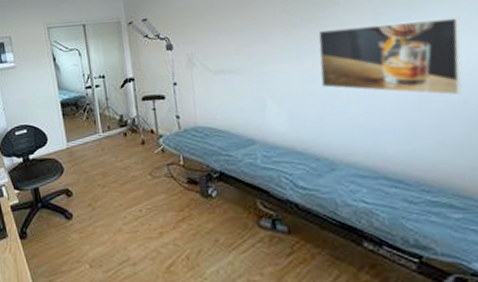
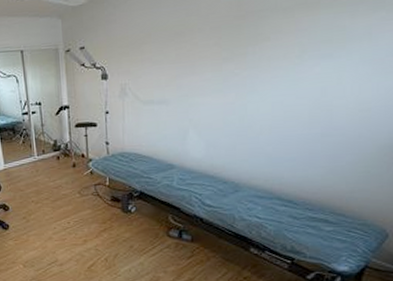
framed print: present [318,17,462,96] -> none [240,57,375,130]

